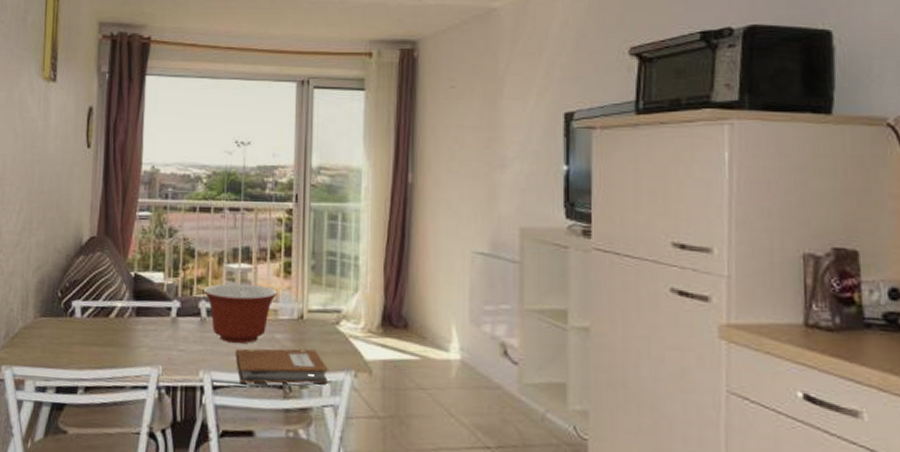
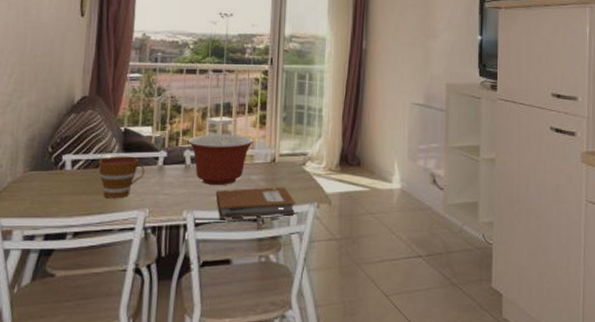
cup: none [108,304,157,353] -> present [98,156,145,199]

